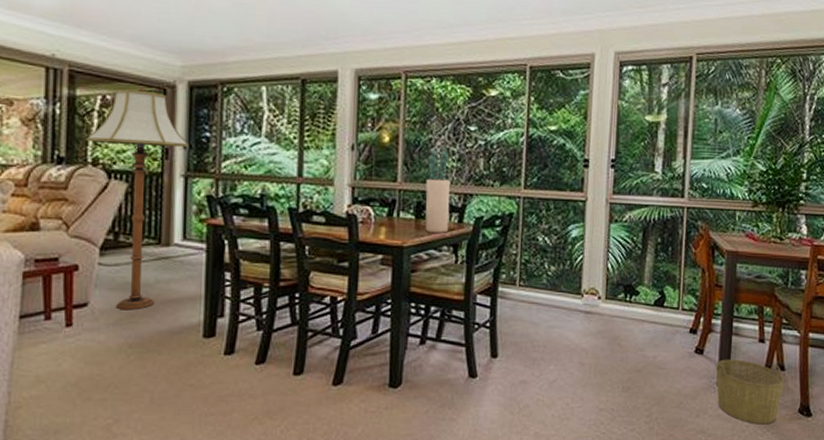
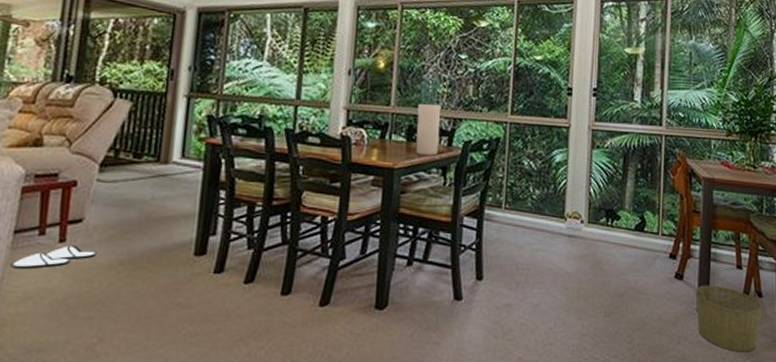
slippers: none [19,328,105,353] -> present [10,244,97,268]
floor lamp: present [86,86,188,310] -> none [96,10,194,227]

